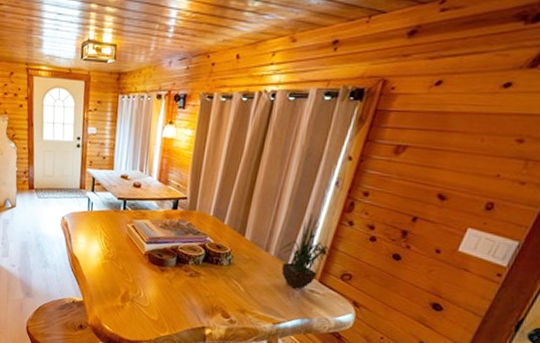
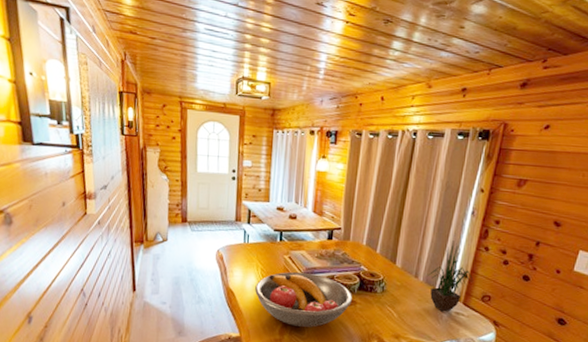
fruit bowl: none [98,240,196,297] -> present [255,271,352,328]

